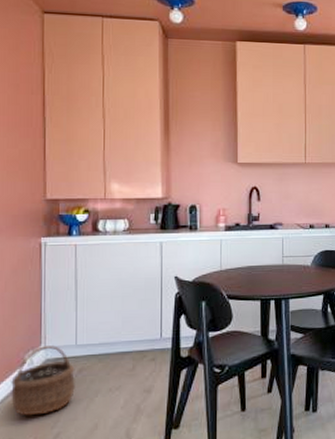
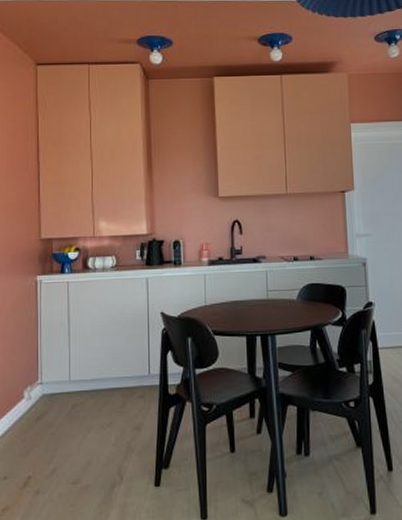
wicker basket: present [11,344,75,416] -> none [11,380,69,451]

